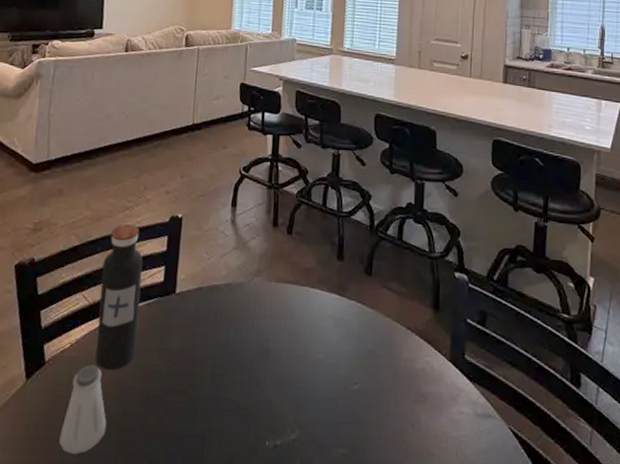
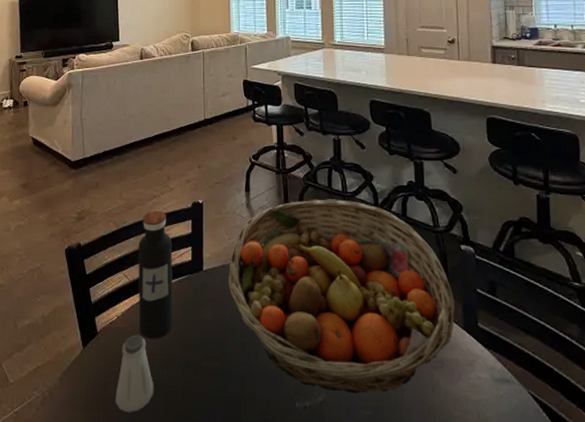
fruit basket: none [203,218,443,430] -> present [229,199,455,393]

